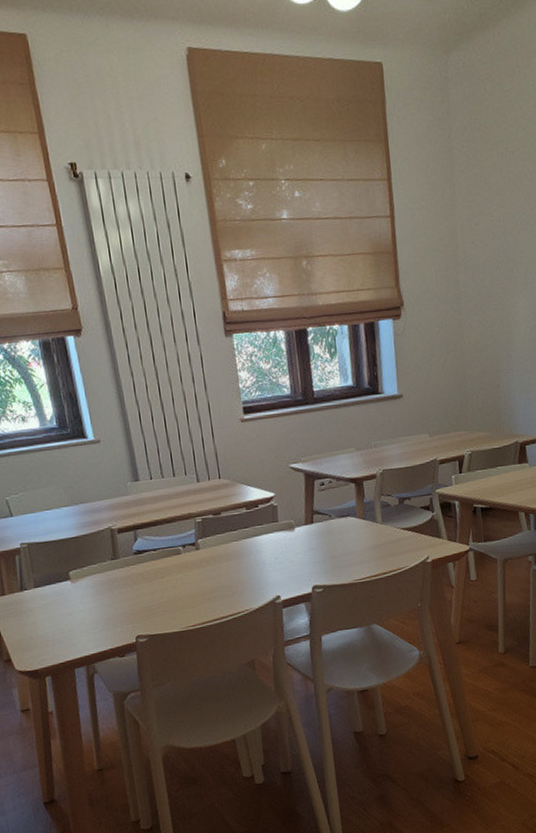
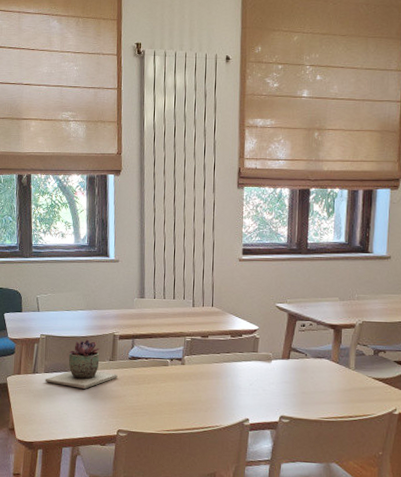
succulent plant: none [37,540,125,599] -> present [45,340,118,389]

